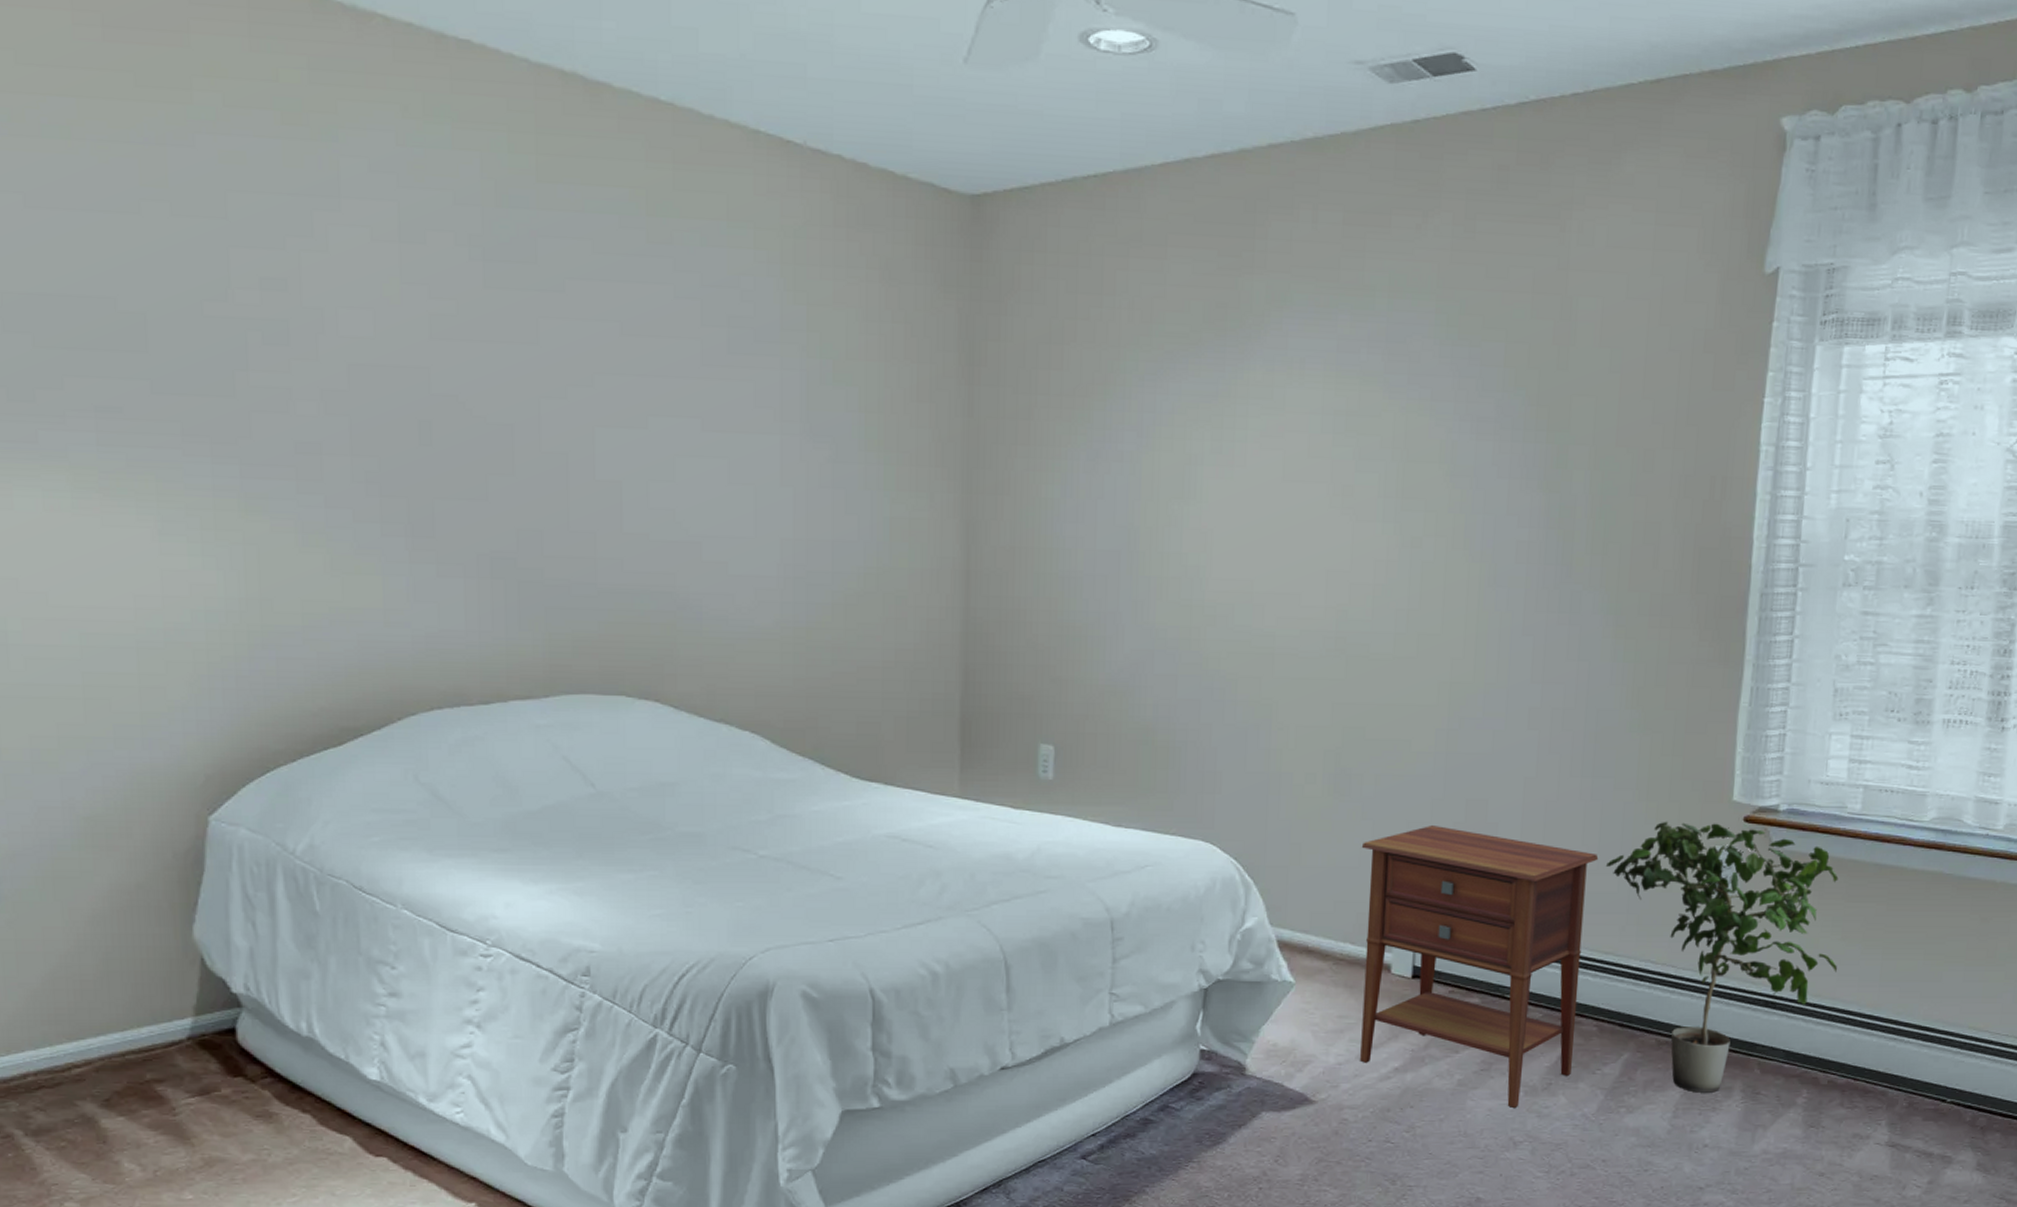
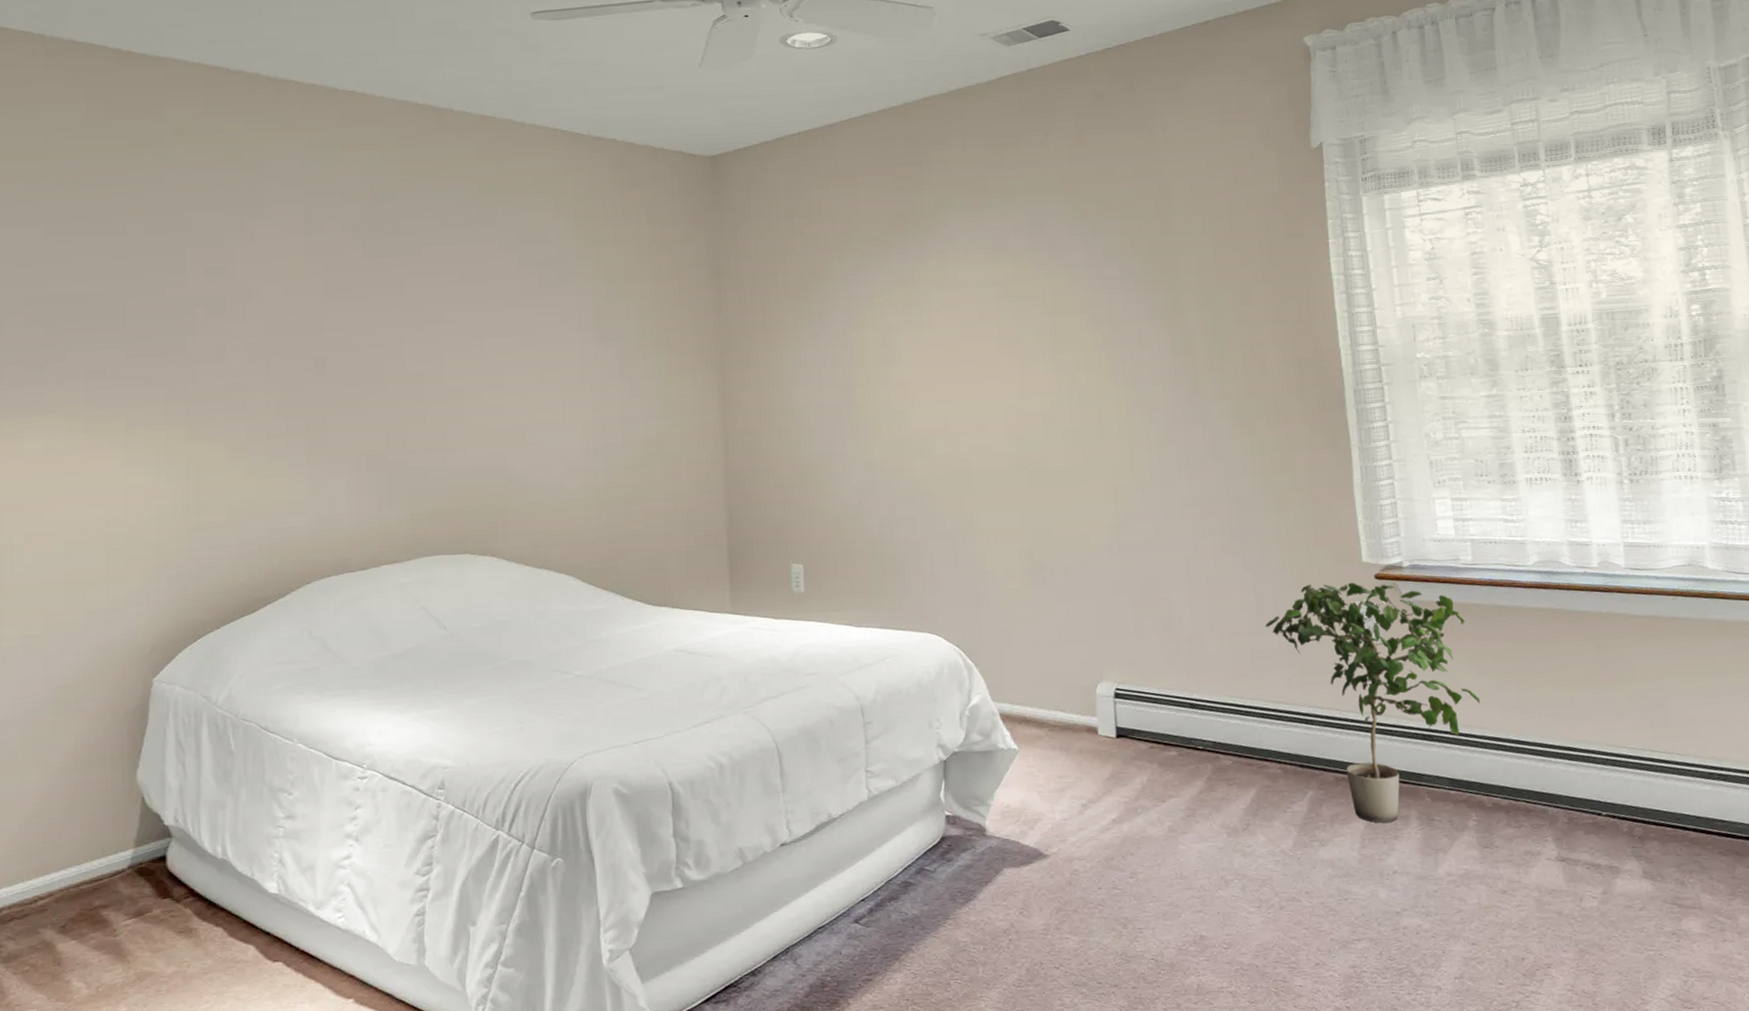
nightstand: present [1360,826,1599,1109] -> none [1059,604,1265,850]

